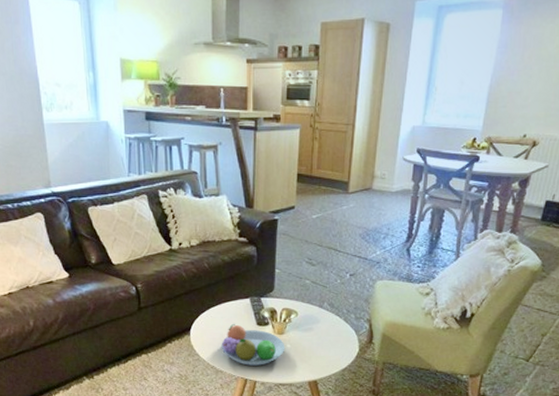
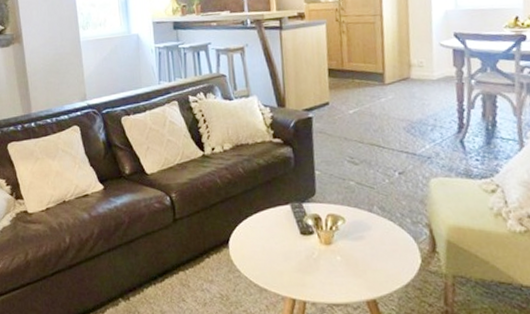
fruit bowl: present [221,324,285,366] -> none [263,234,335,283]

